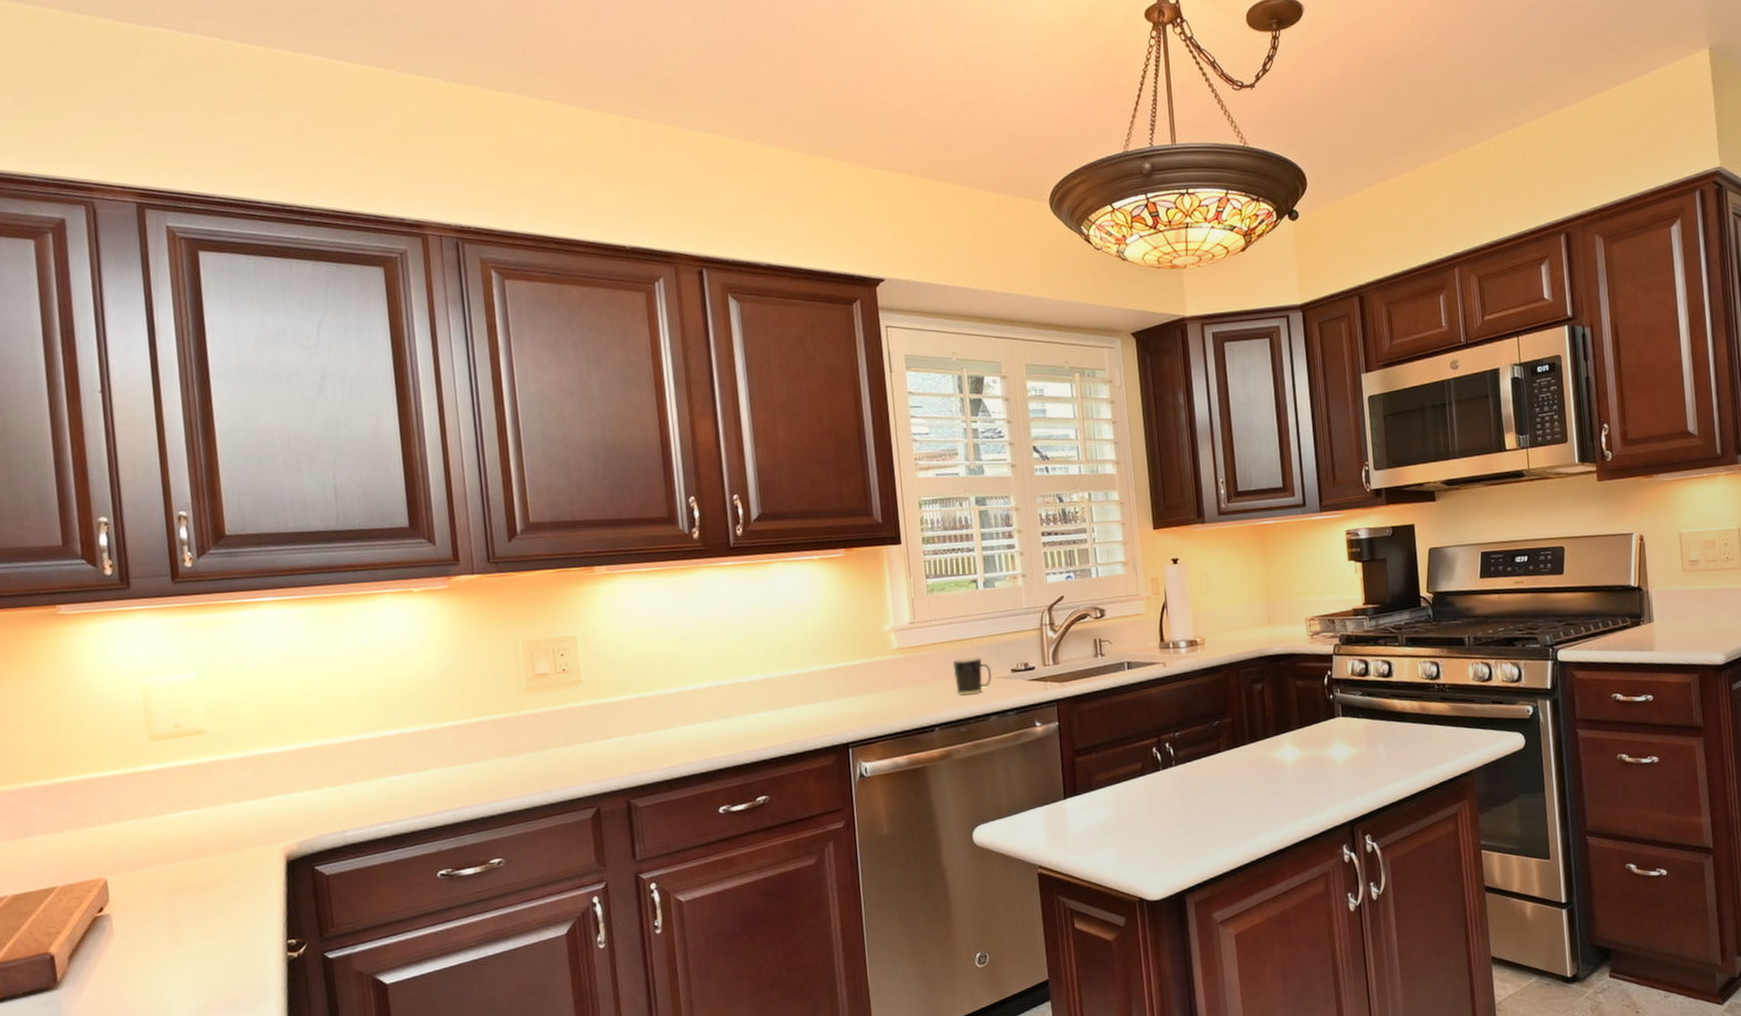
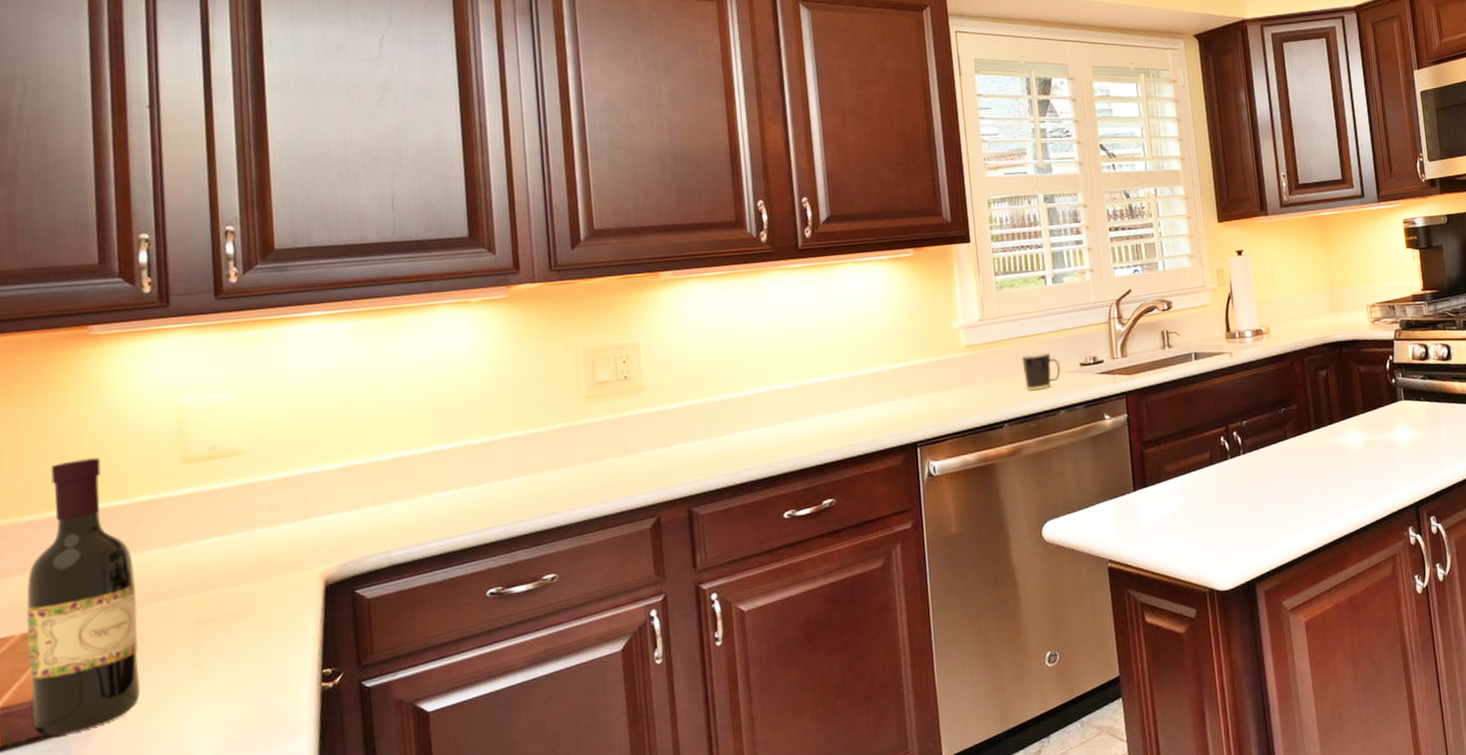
wine bottle: none [14,732,123,991] -> present [26,457,141,737]

